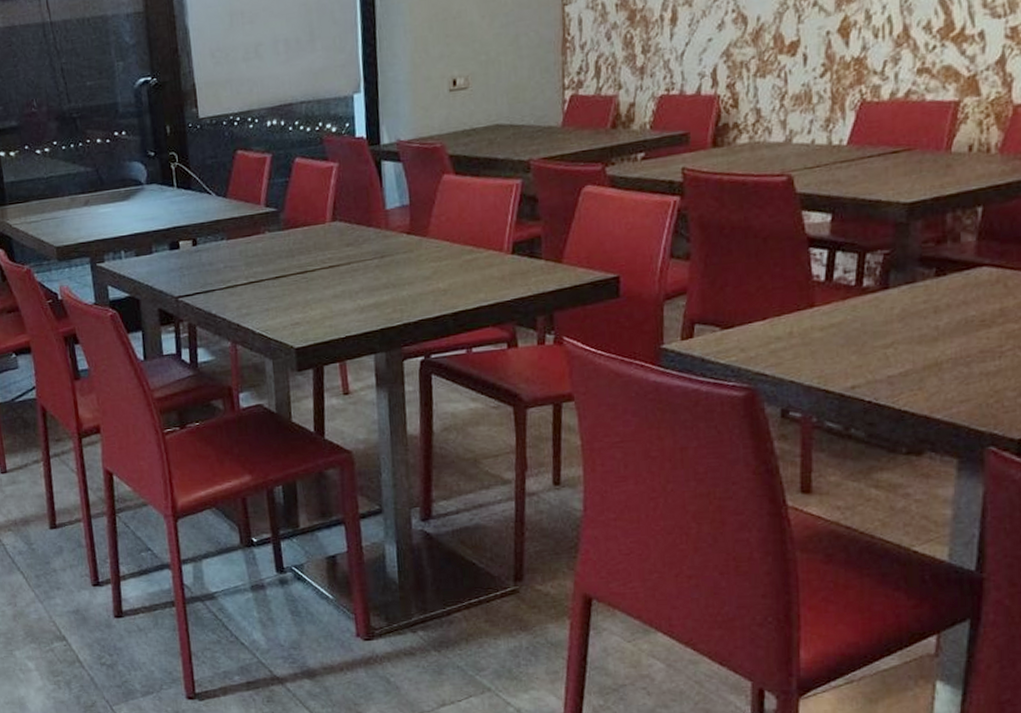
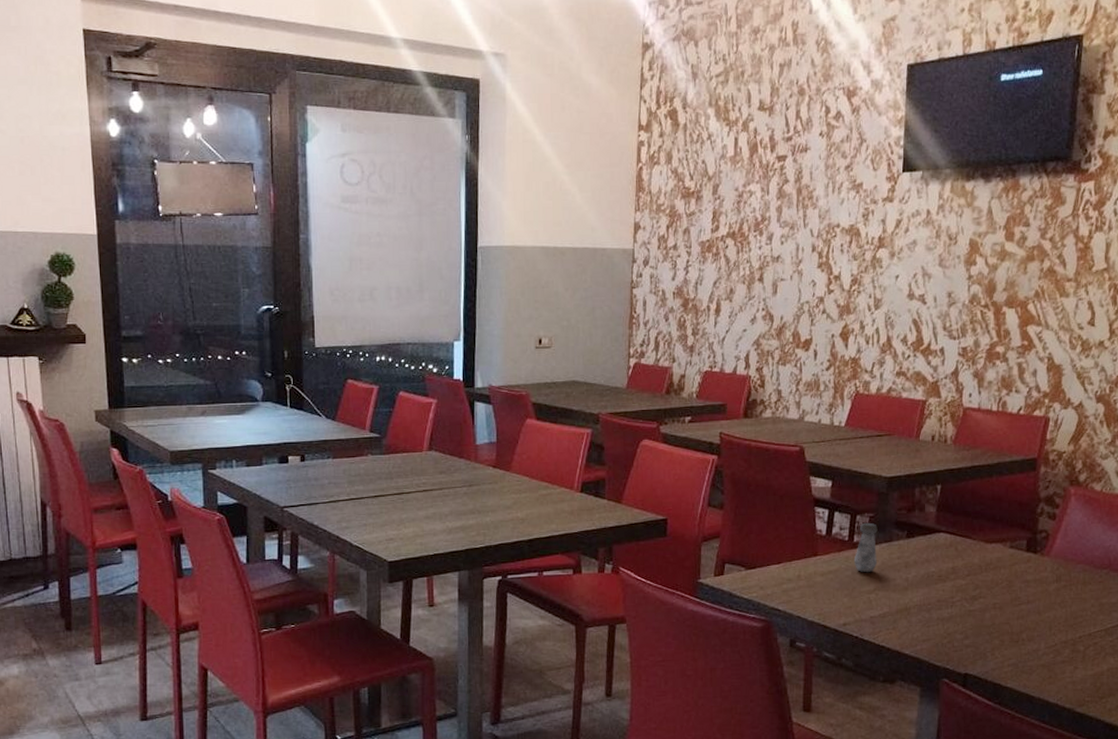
salt shaker: none [863,261,895,323] -> present [853,522,878,572]

